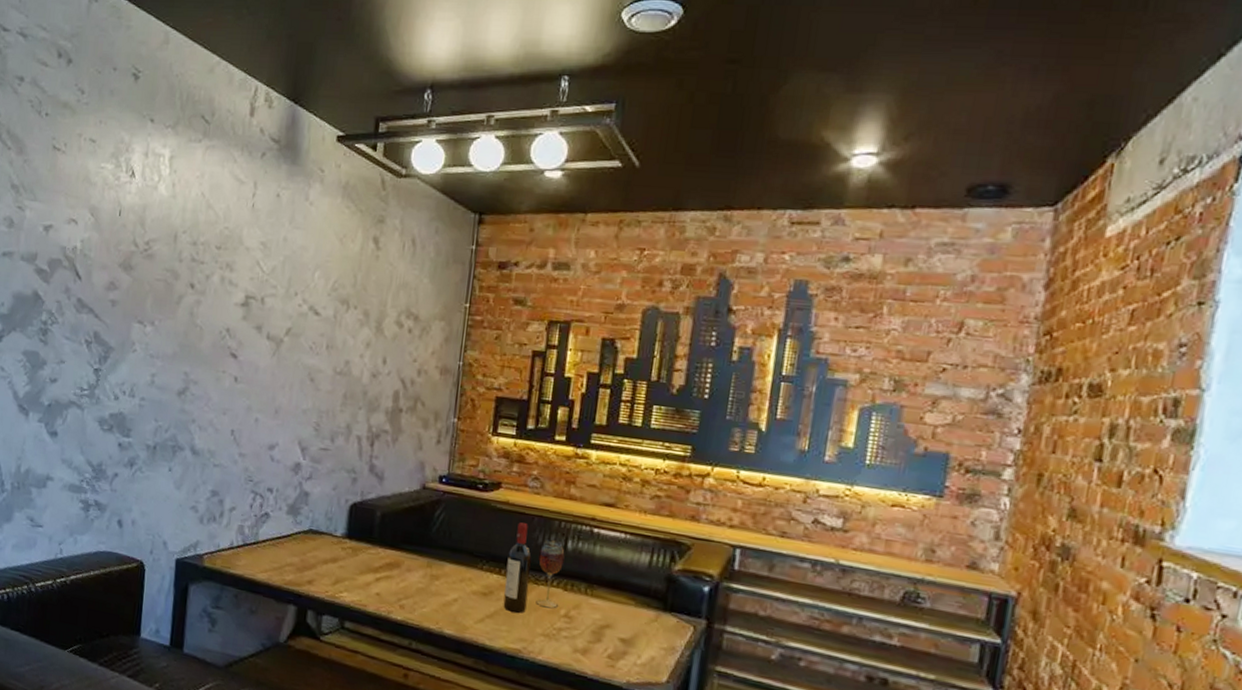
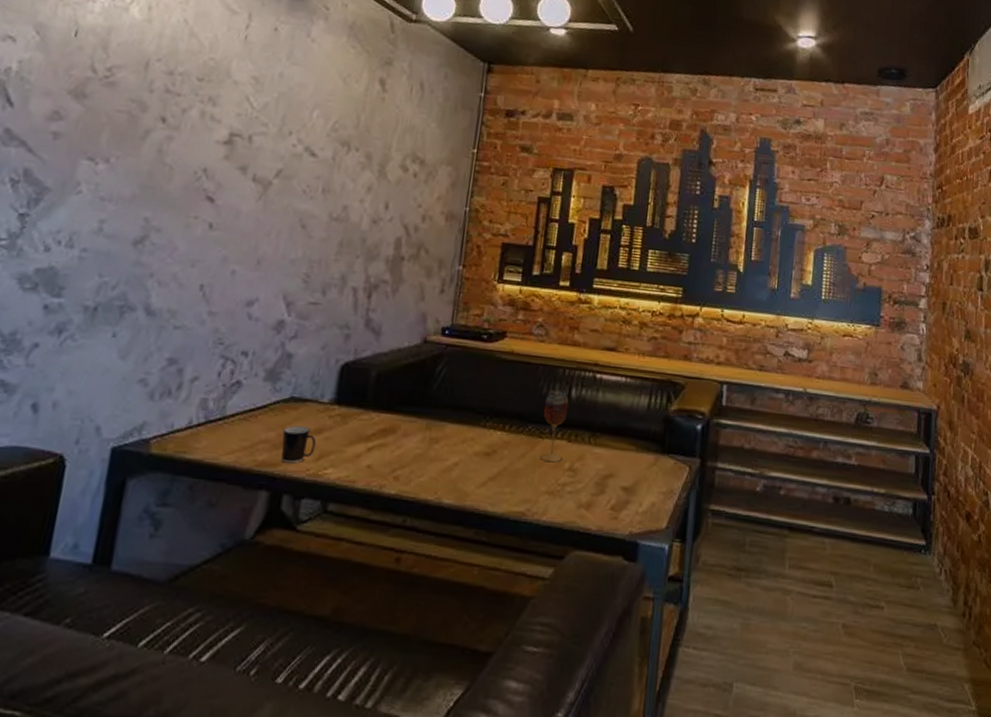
mug: none [304,553,332,586] -> present [281,425,316,464]
wine bottle: present [503,522,532,613] -> none [506,373,536,471]

